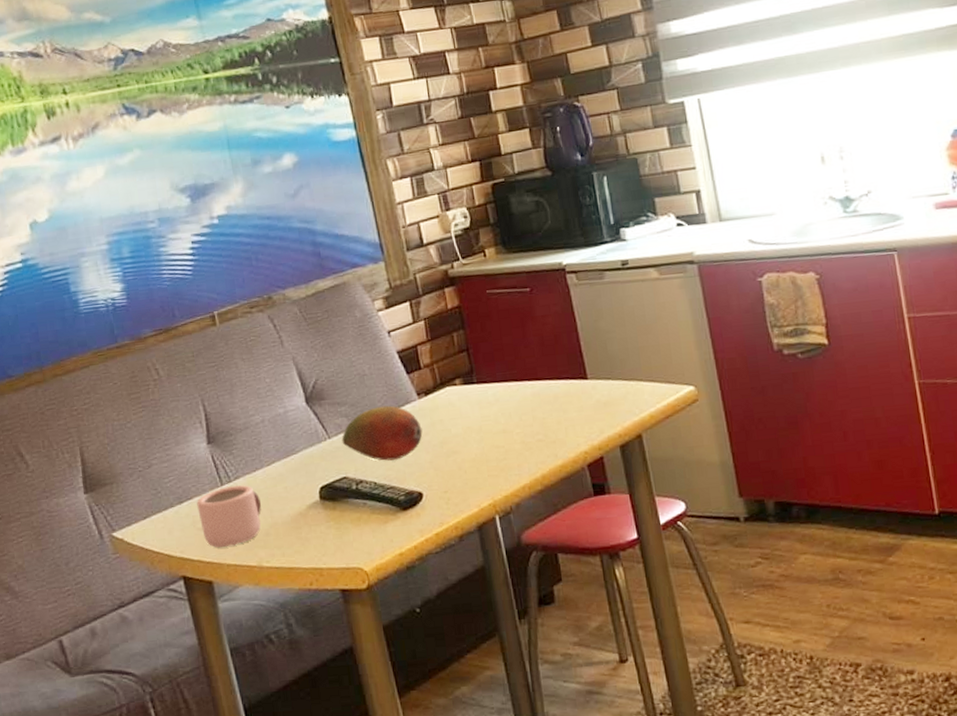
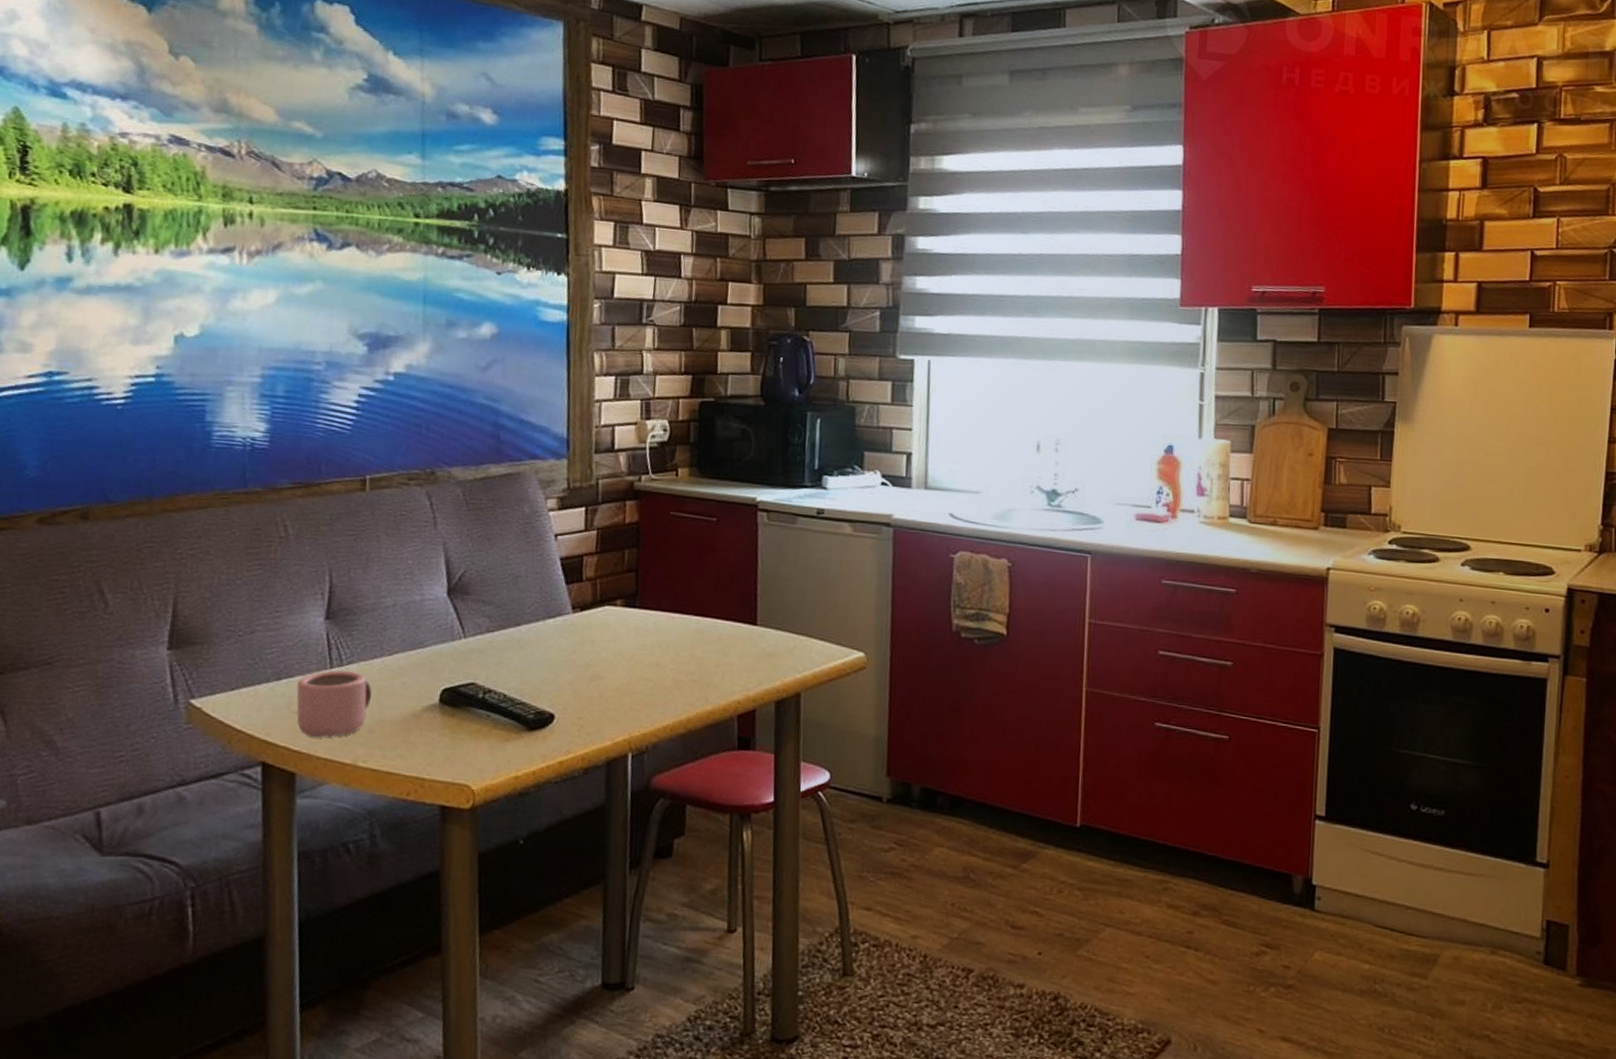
fruit: present [341,405,423,461] -> none [478,613,570,674]

